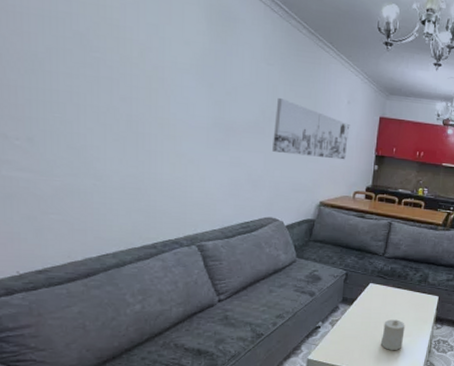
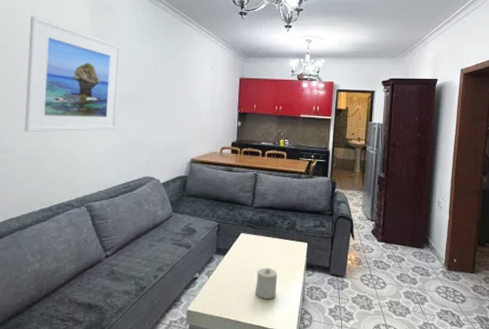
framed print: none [123,16,244,163] -> present [24,15,121,132]
wall art: present [273,97,350,160] -> none [148,69,214,120]

